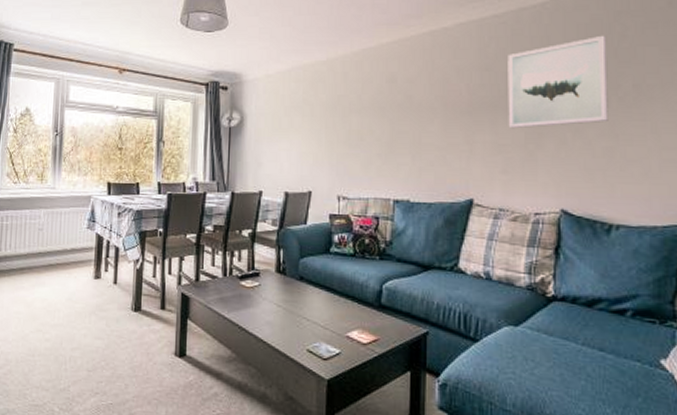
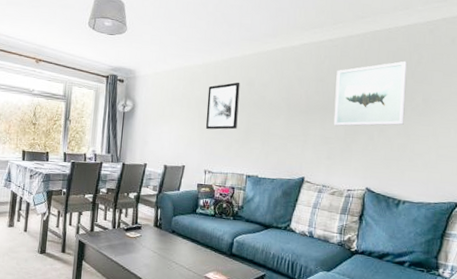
wall art: none [335,79,378,144] -> present [205,82,240,130]

